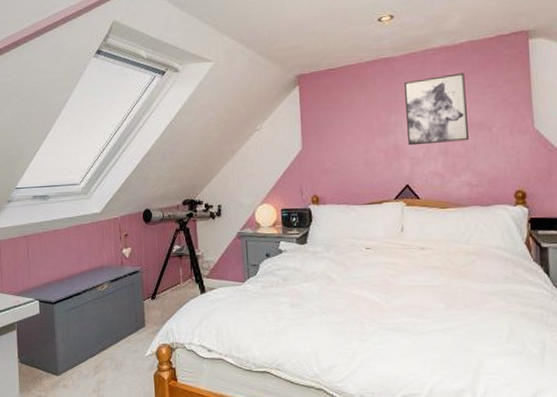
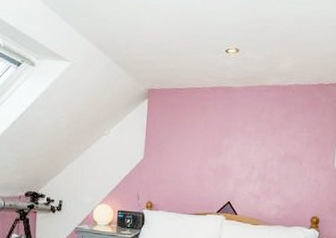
wall art: present [403,73,468,146] -> none [235,111,289,170]

